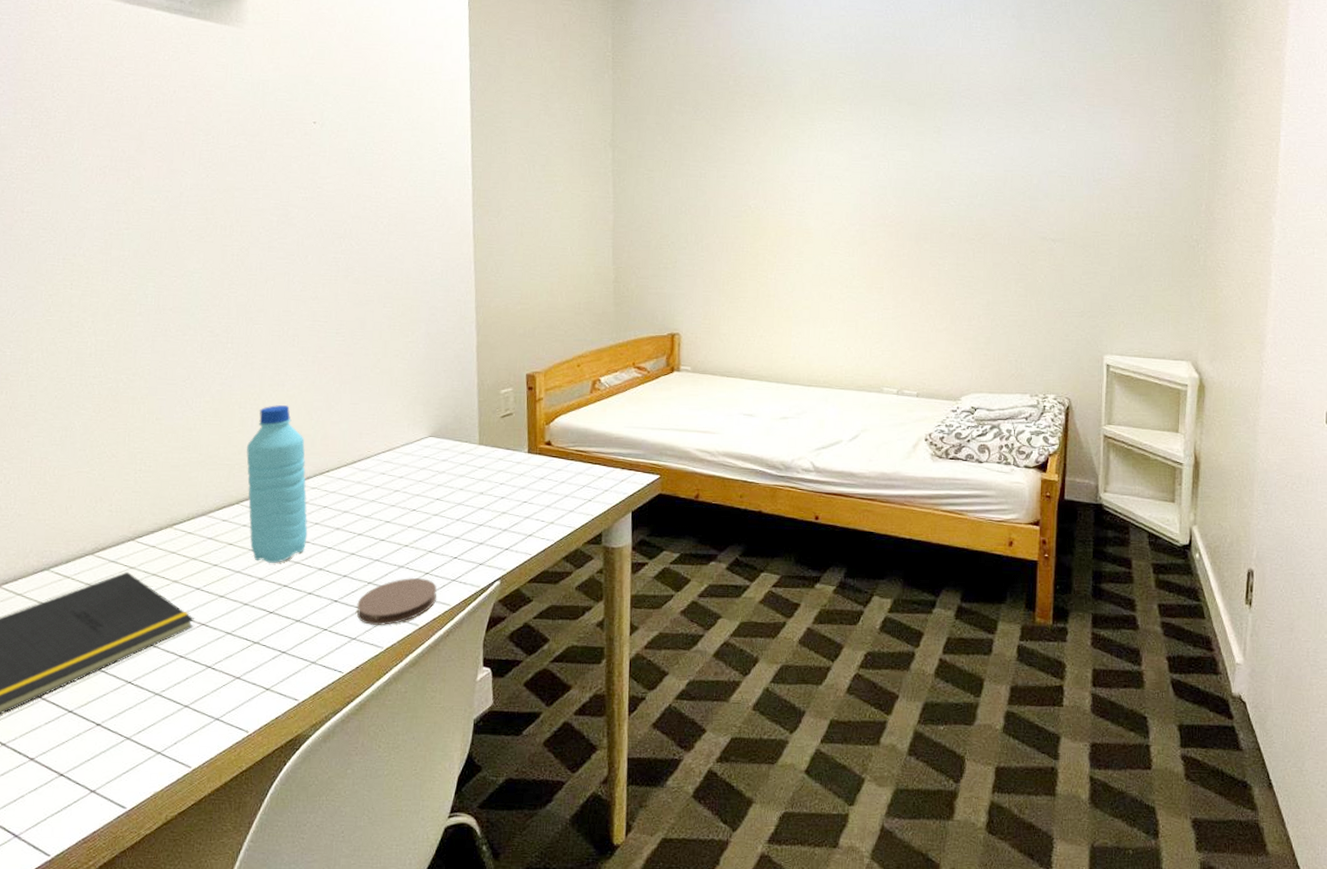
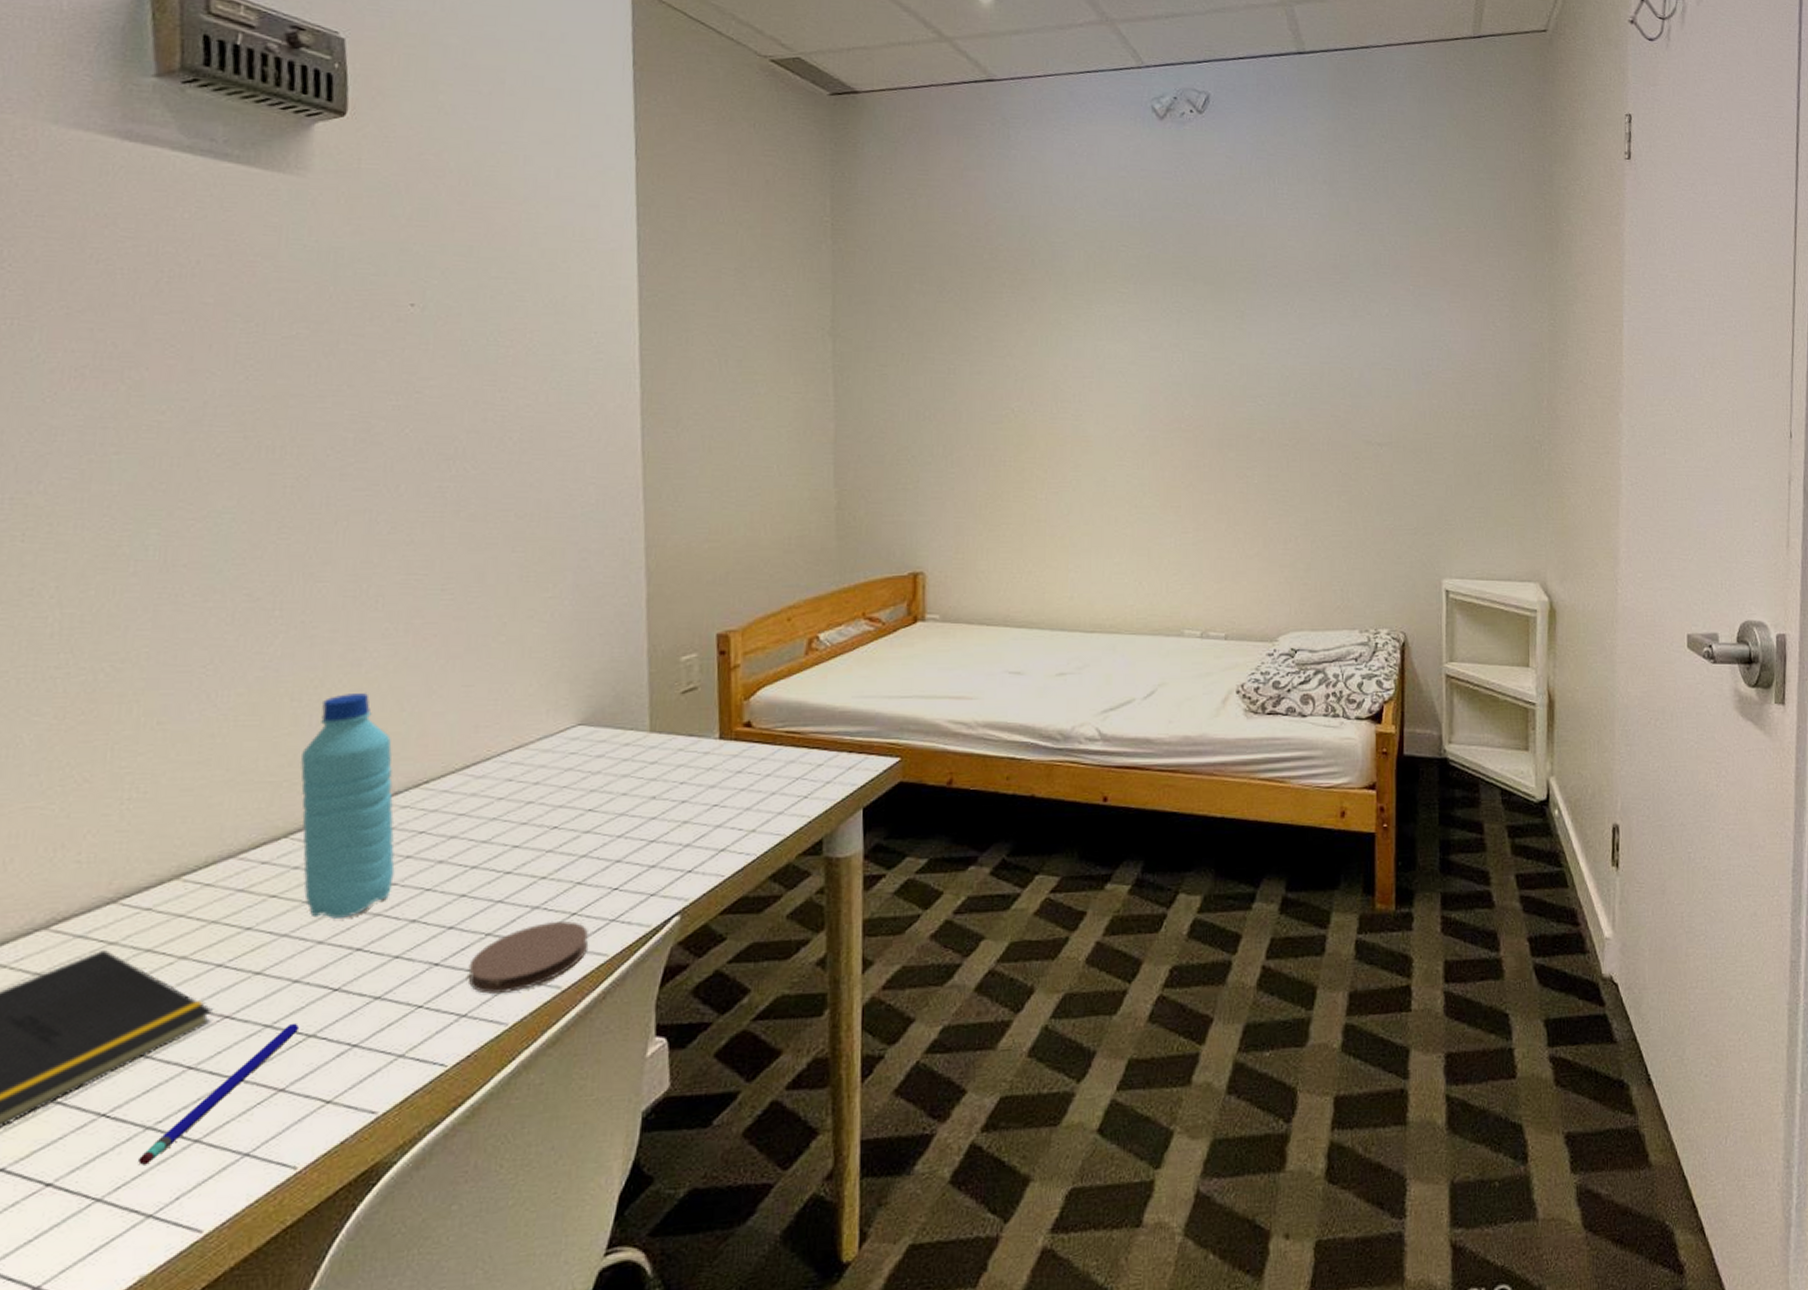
pen: none [151,633,248,719] -> present [138,1023,299,1165]

